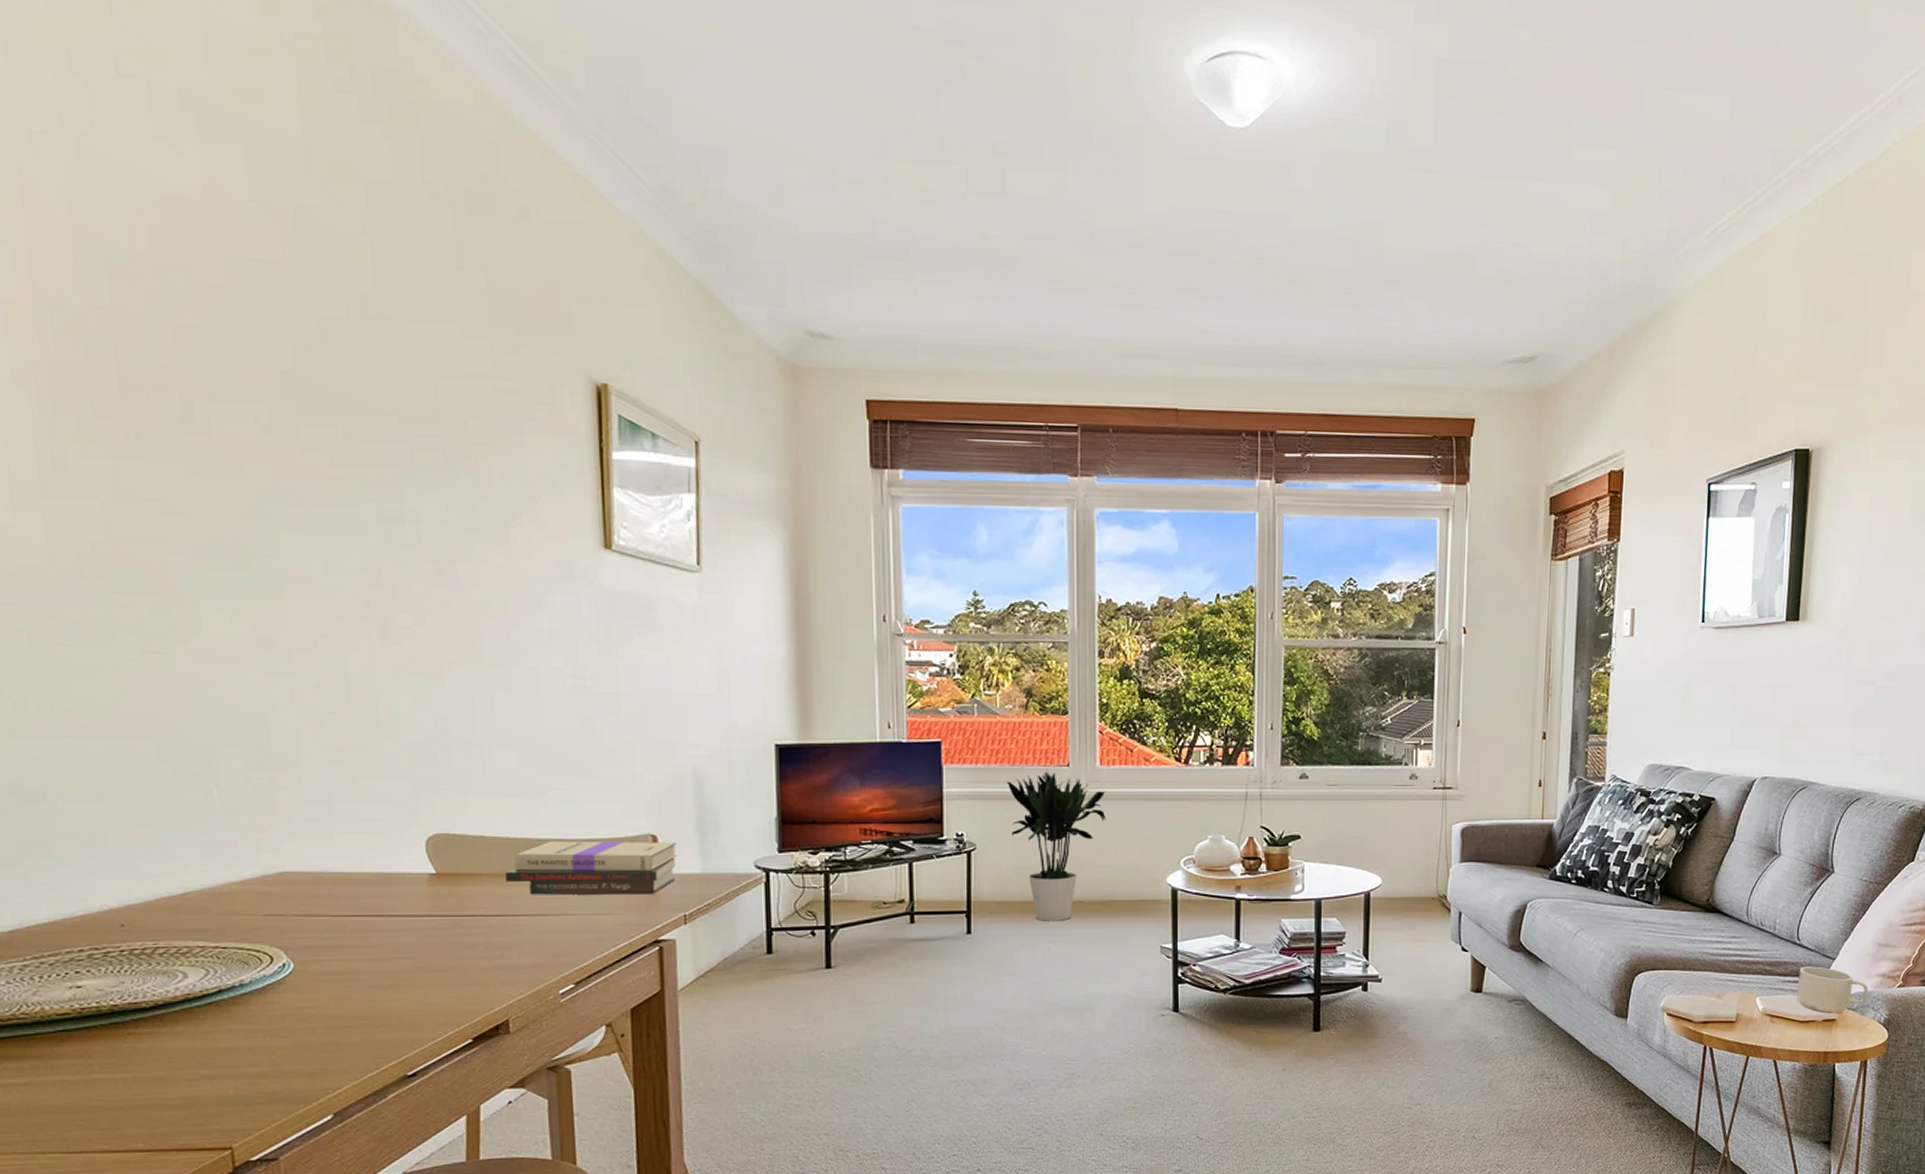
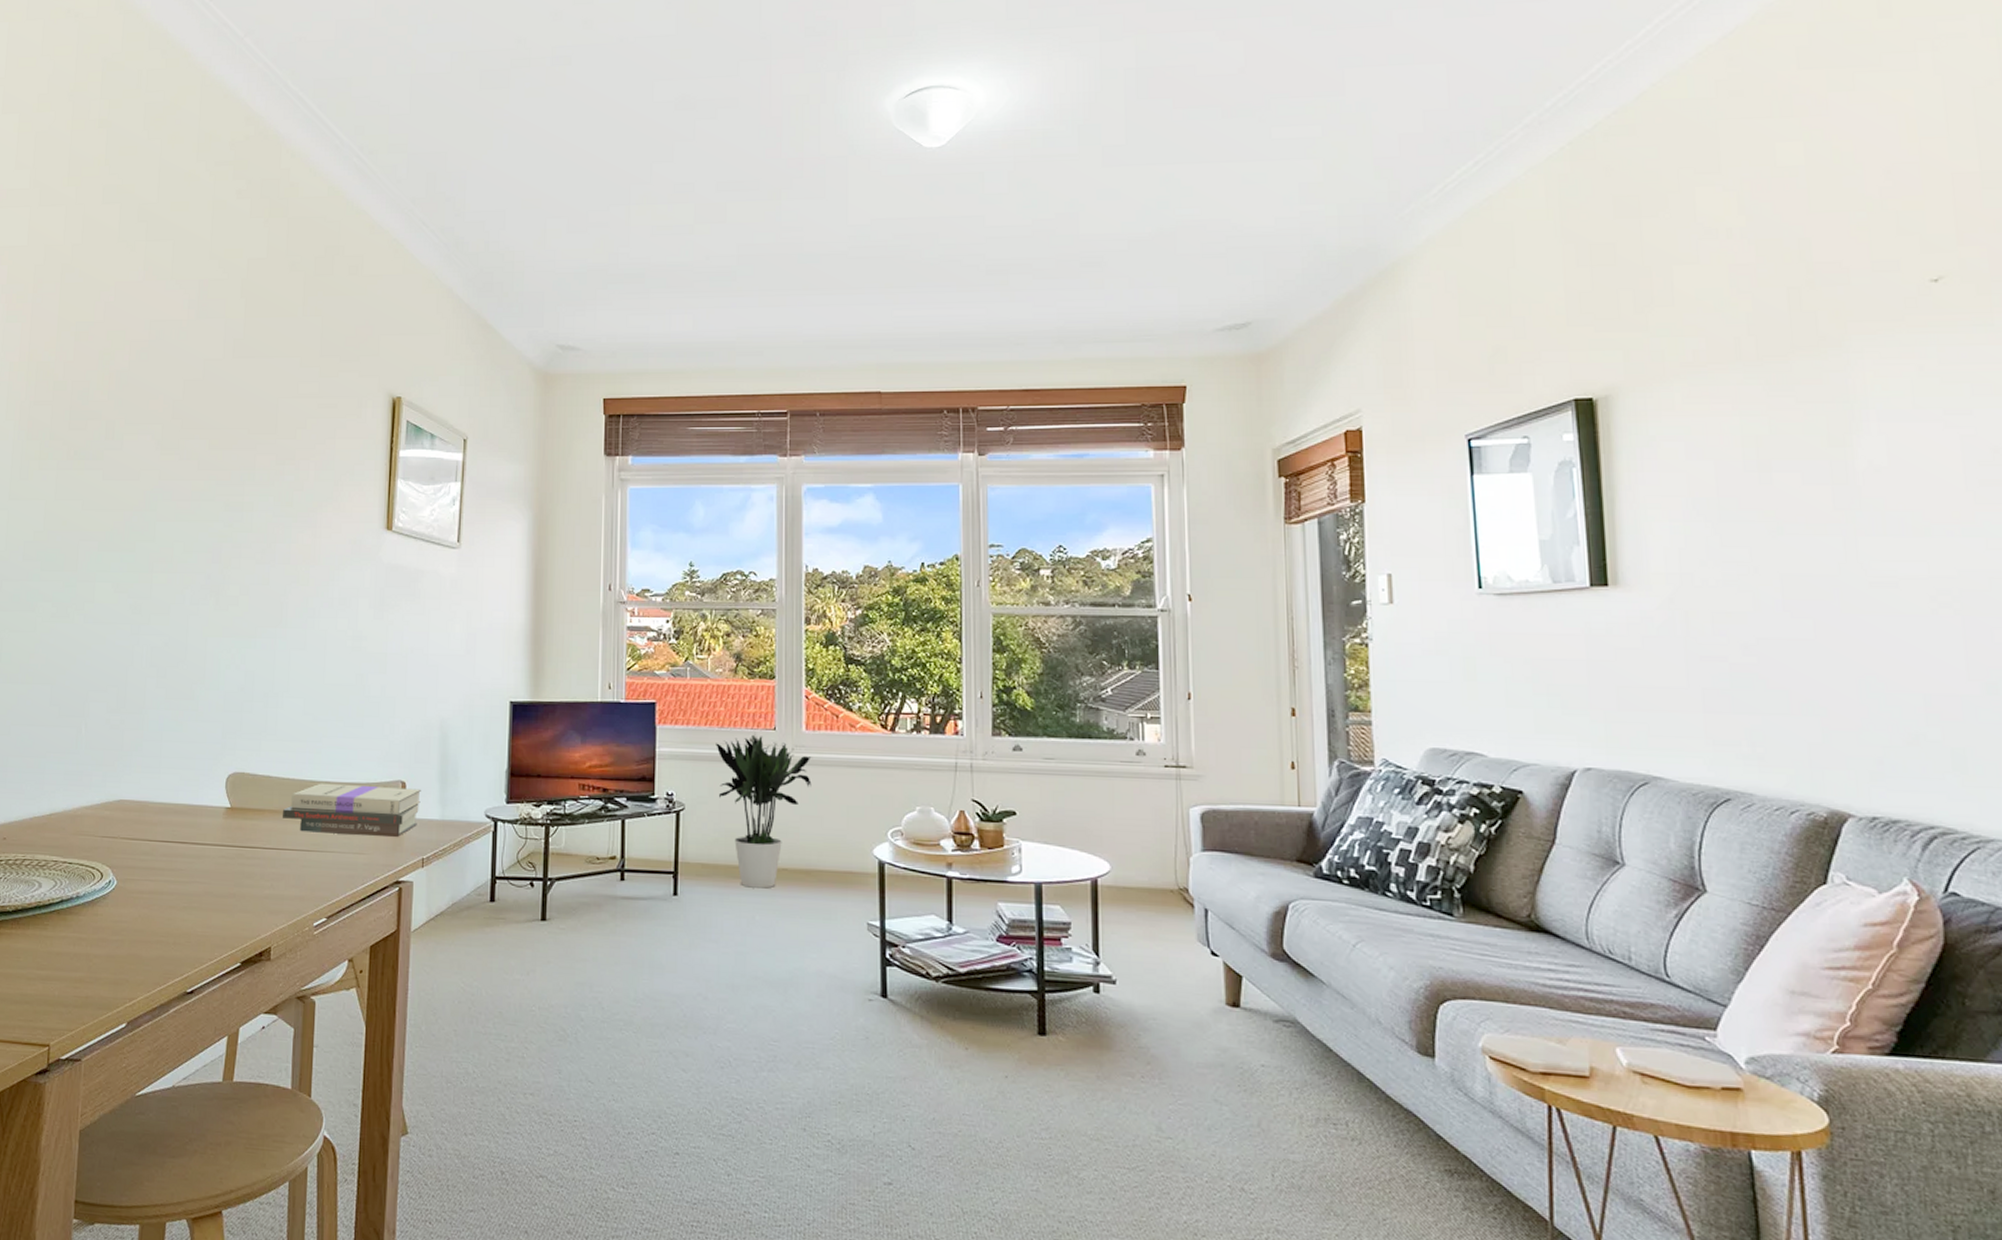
cup: present [1796,966,1869,1014] -> none [1674,1012,1787,1081]

